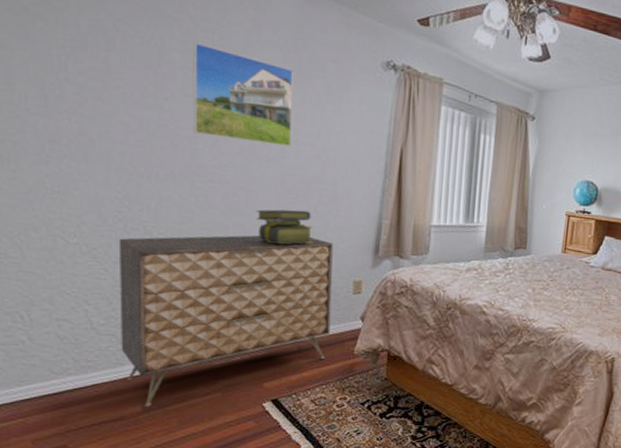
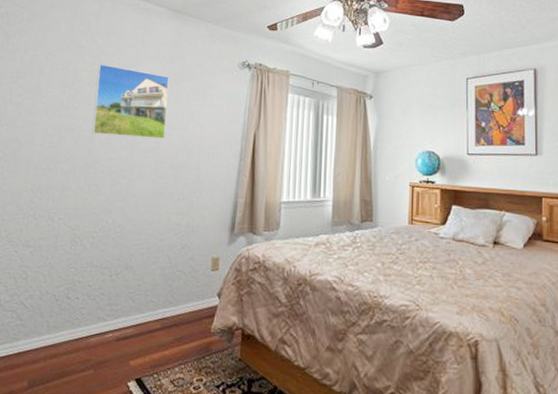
dresser: present [118,235,333,407] -> none [18,217,196,382]
stack of books: present [256,209,313,245] -> none [134,193,178,225]

